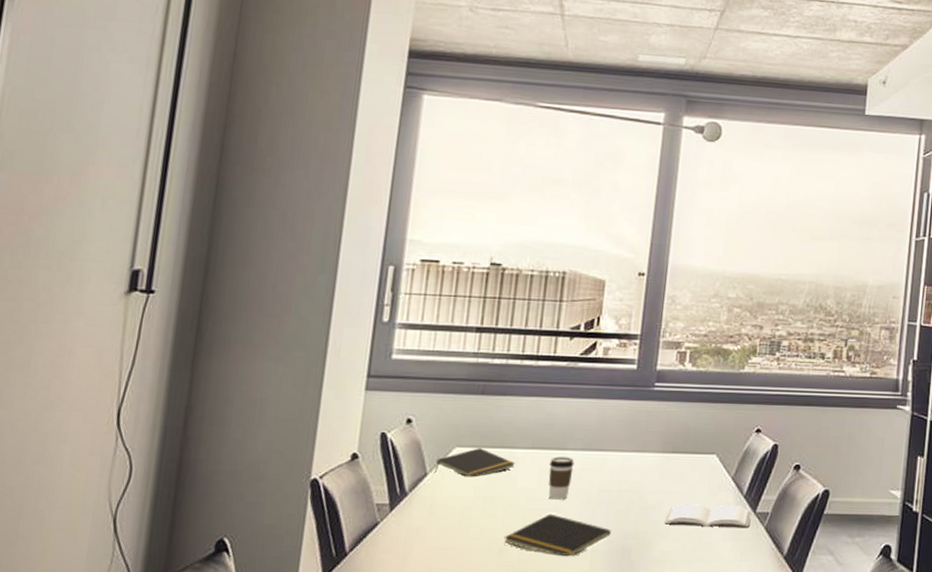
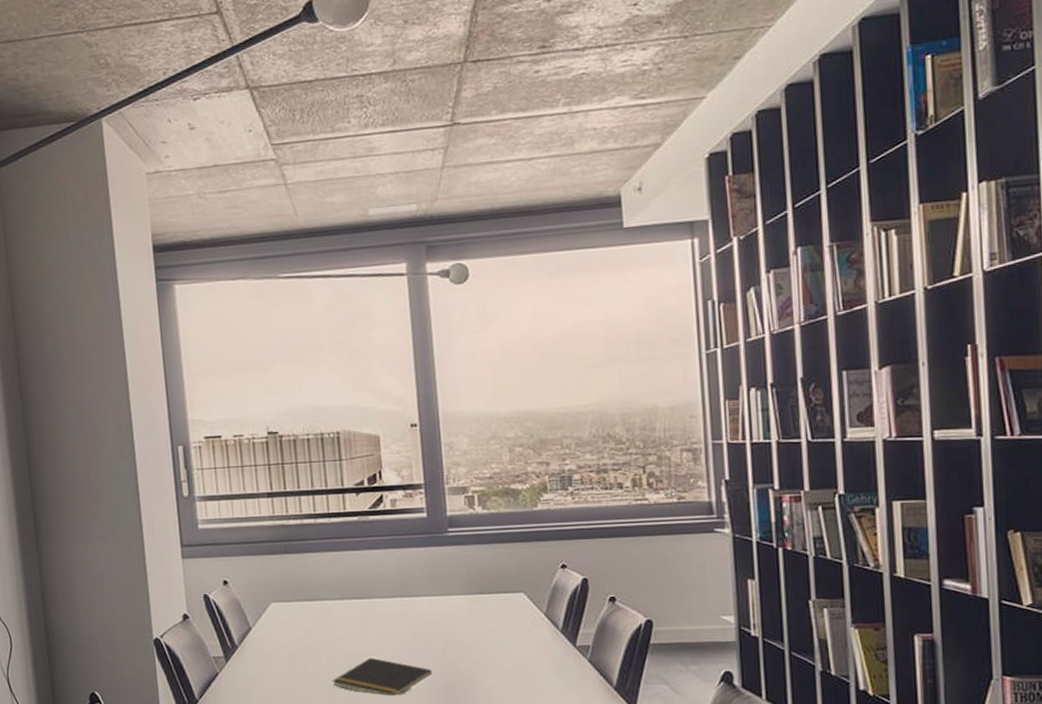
notepad: present [435,448,515,477] -> none [257,602,329,629]
coffee cup: present [548,457,574,500] -> none [360,604,384,645]
book: present [664,504,752,527] -> none [483,641,572,662]

